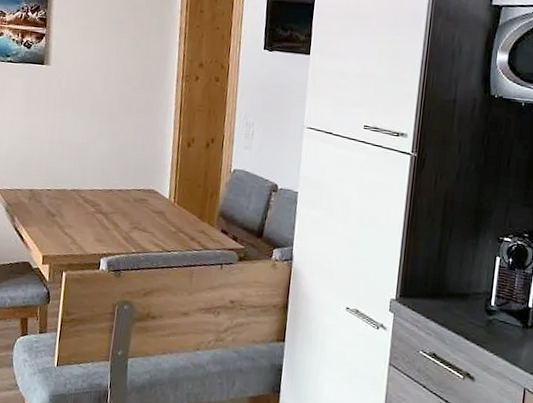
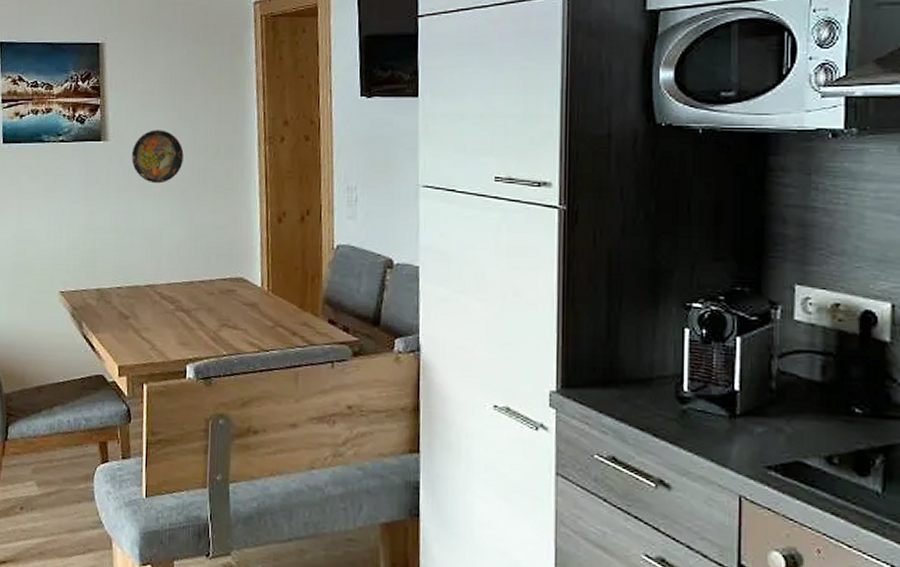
decorative plate: none [68,60,114,106] -> present [131,130,184,184]

